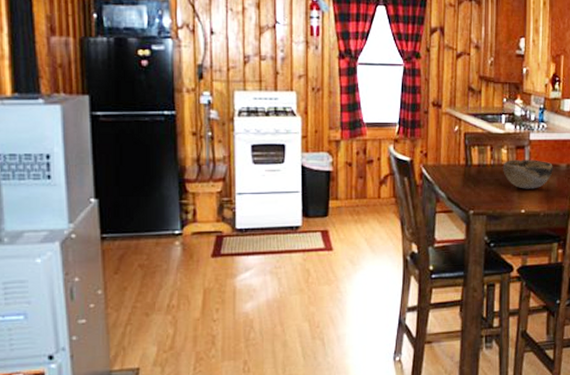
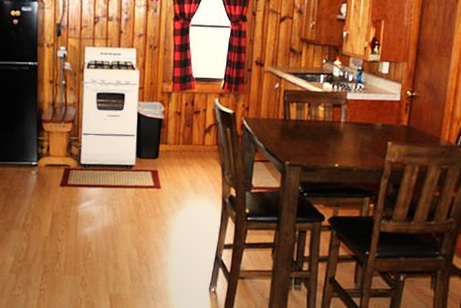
decorative bowl: present [503,160,553,189] -> none [319,117,368,145]

